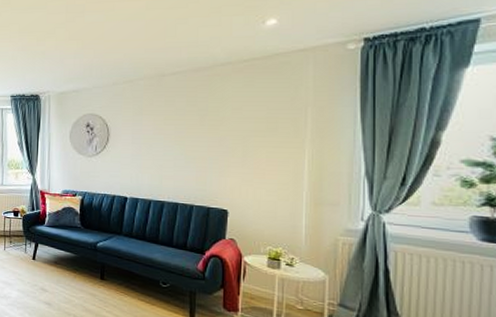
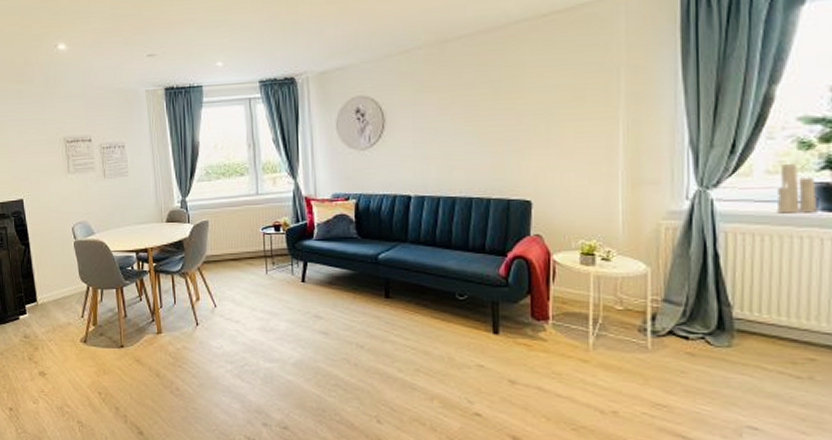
candle: none [441,193,479,242] -> present [776,158,819,214]

